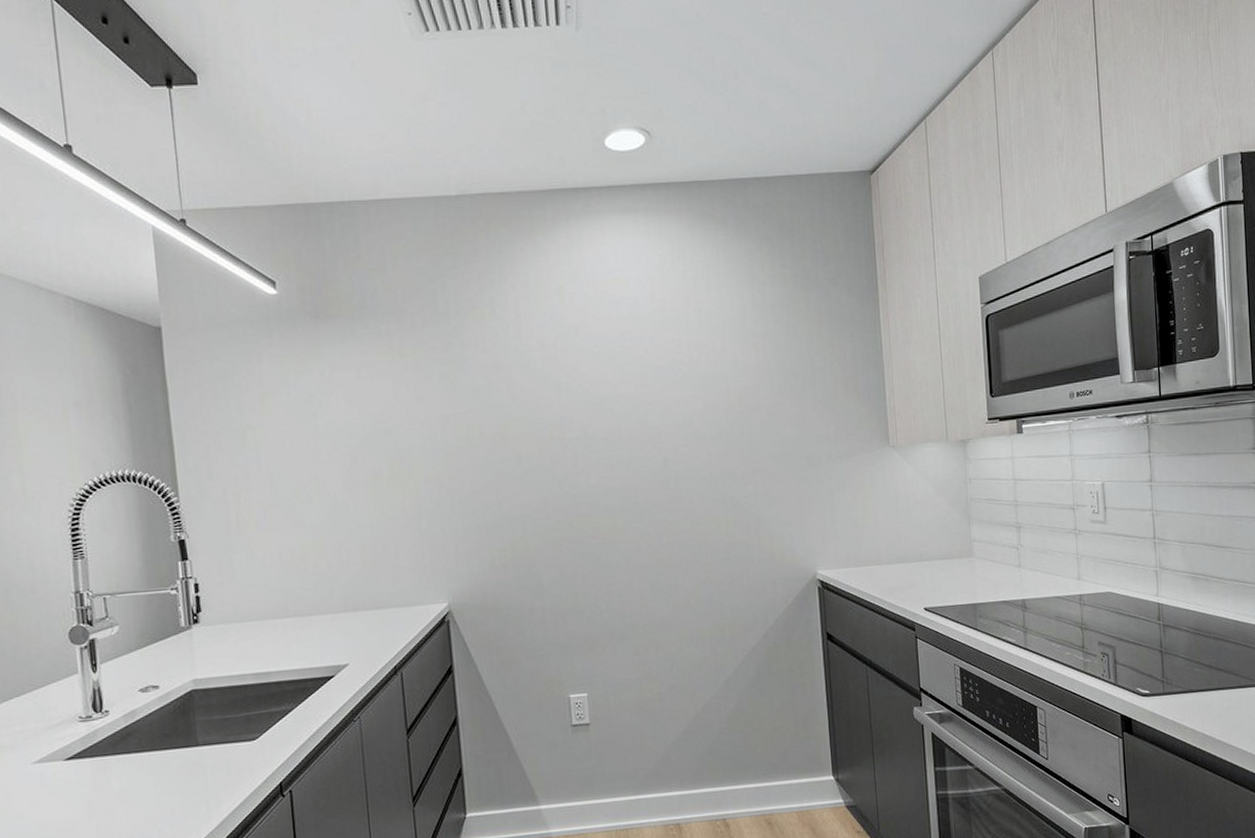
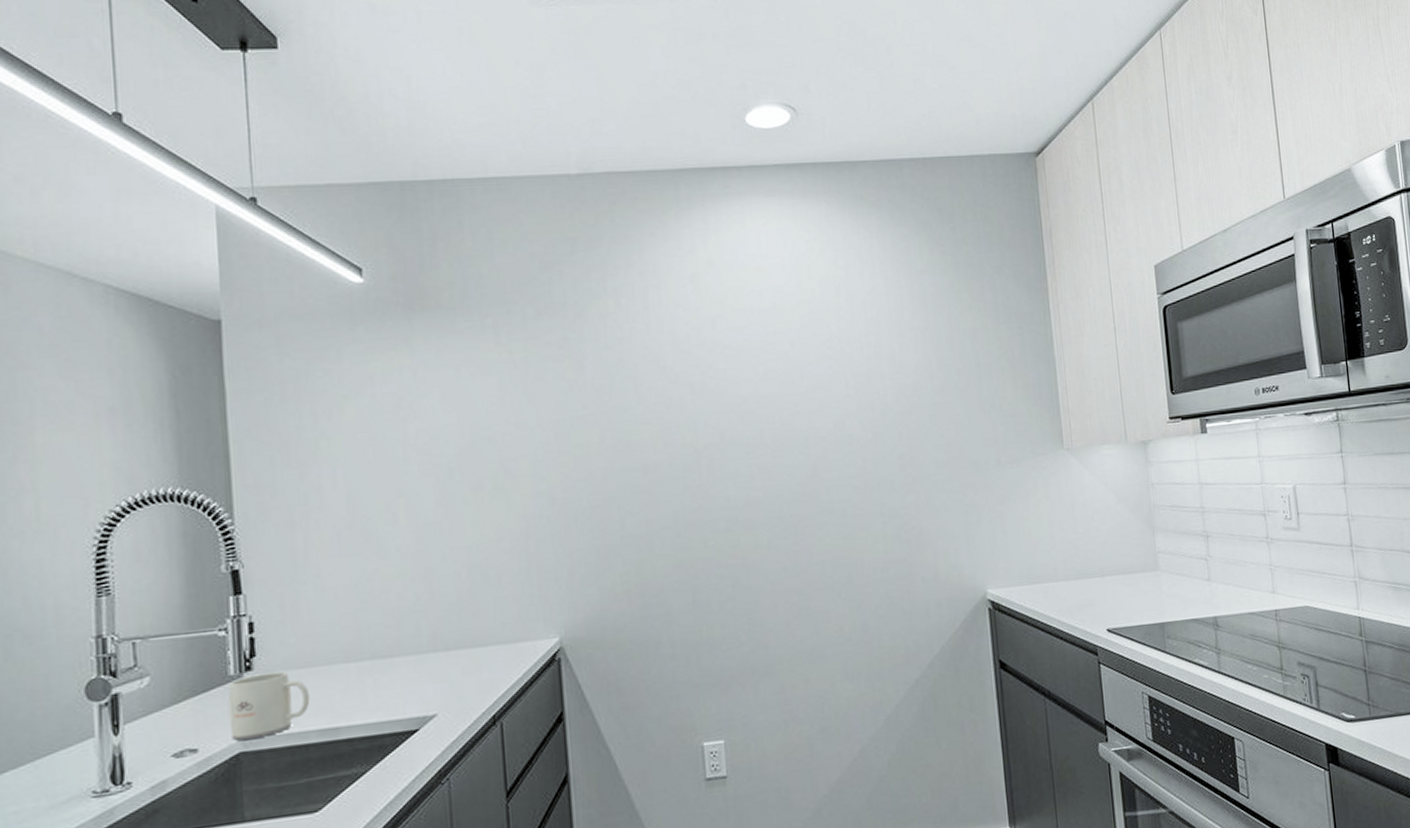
mug: none [180,624,246,680] -> present [227,671,310,740]

